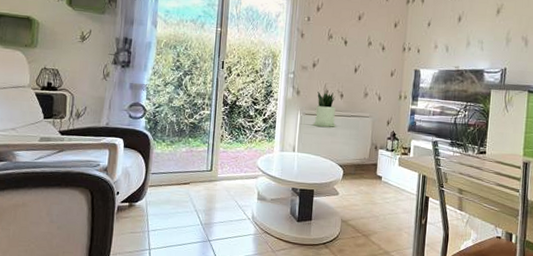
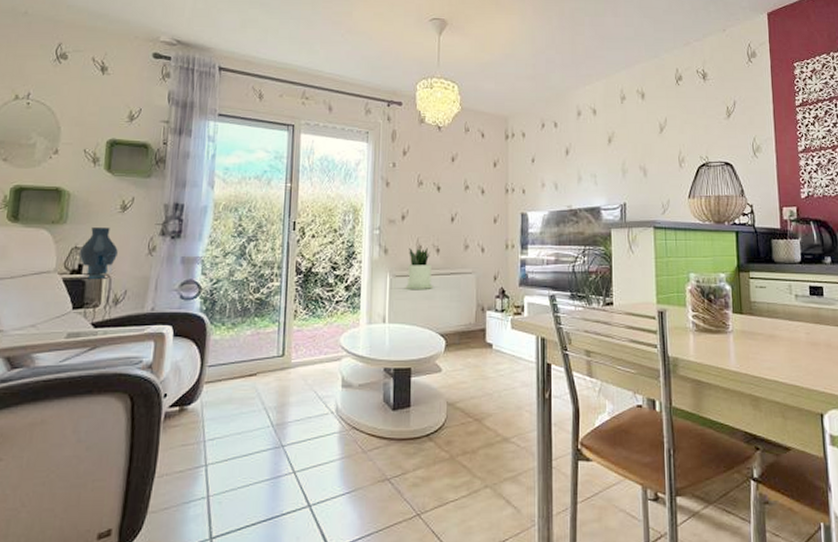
vase: none [47,53,79,97] -> present [78,227,118,280]

